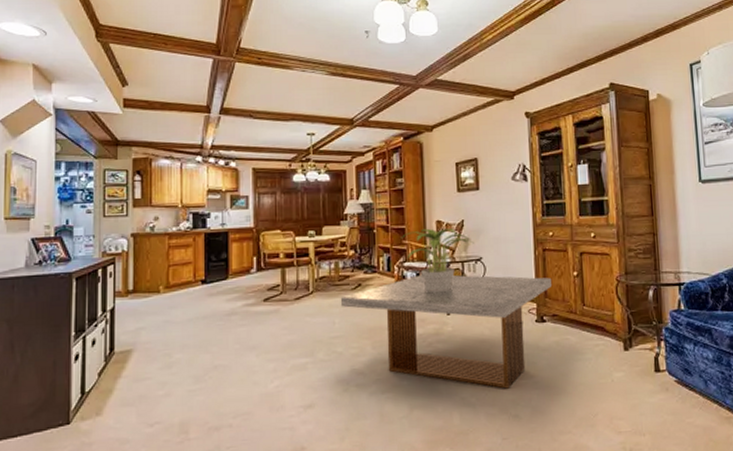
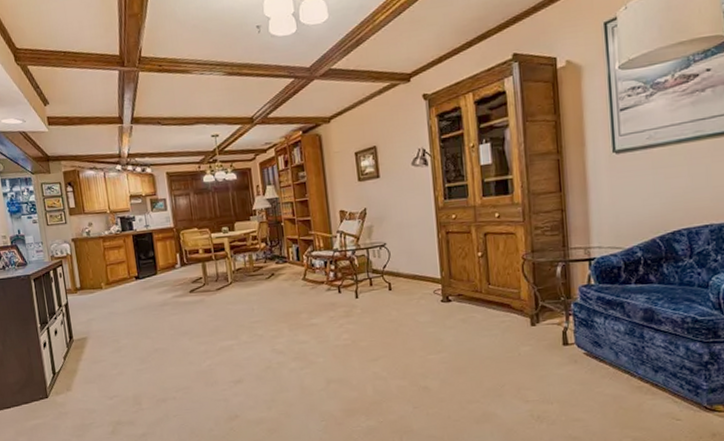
coffee table: present [340,274,552,389] -> none [256,259,457,364]
potted plant: present [400,228,474,292] -> none [307,217,378,278]

